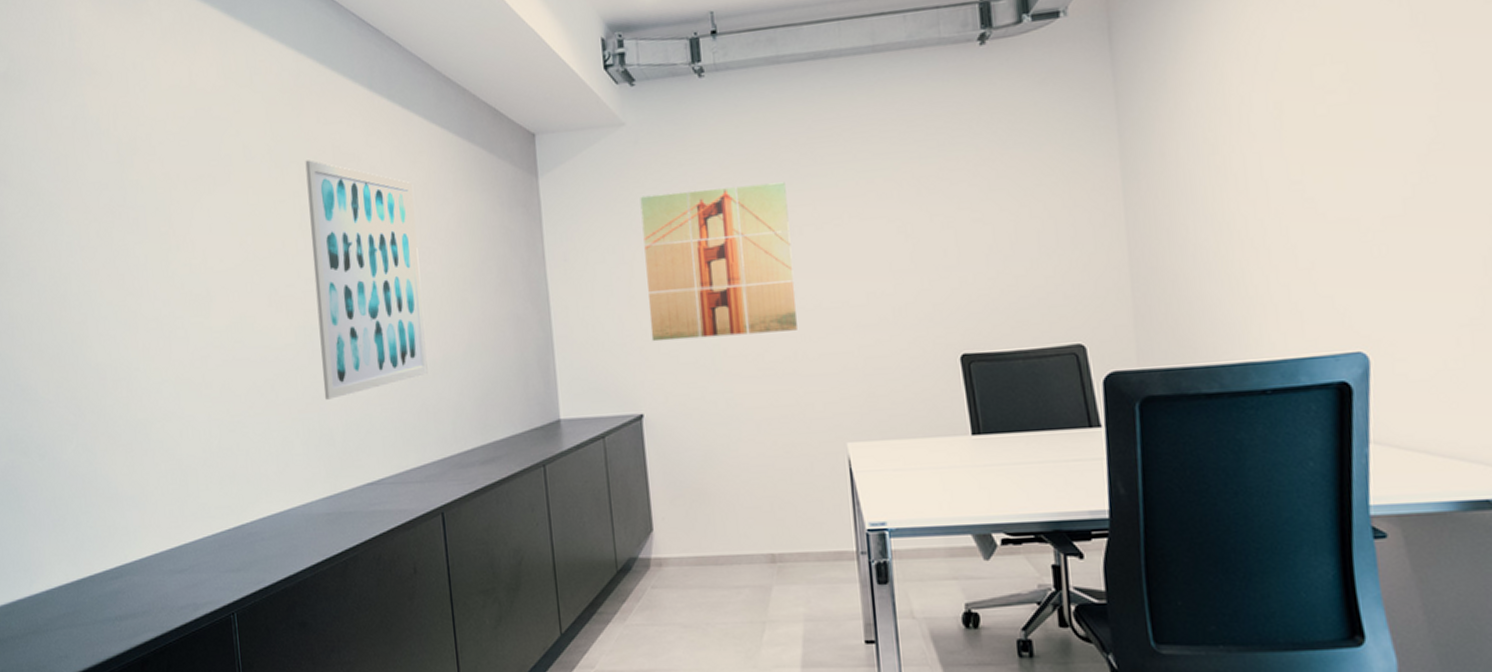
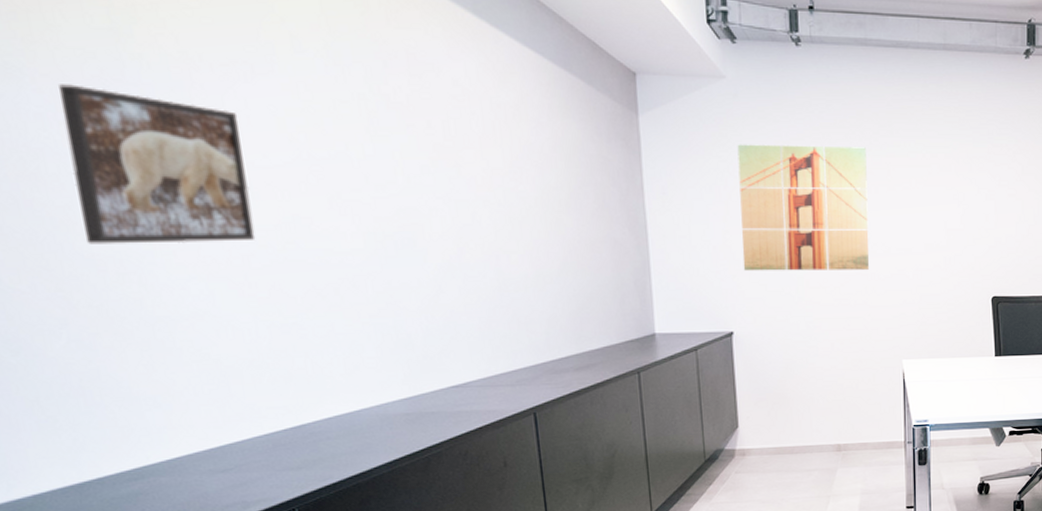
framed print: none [83,214,212,355] -> present [59,84,256,244]
wall art: present [305,160,428,400] -> none [372,62,519,306]

